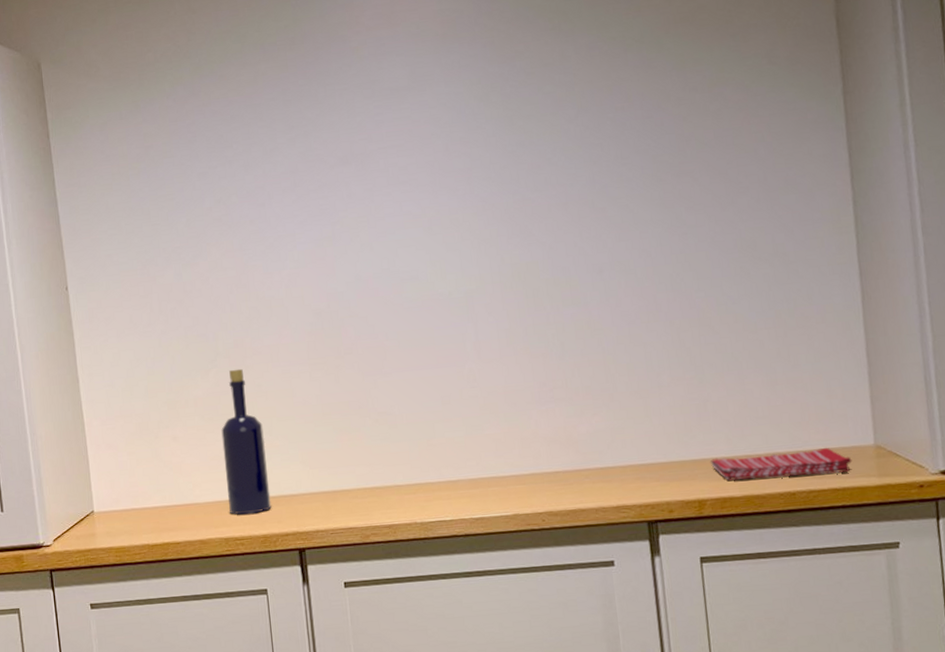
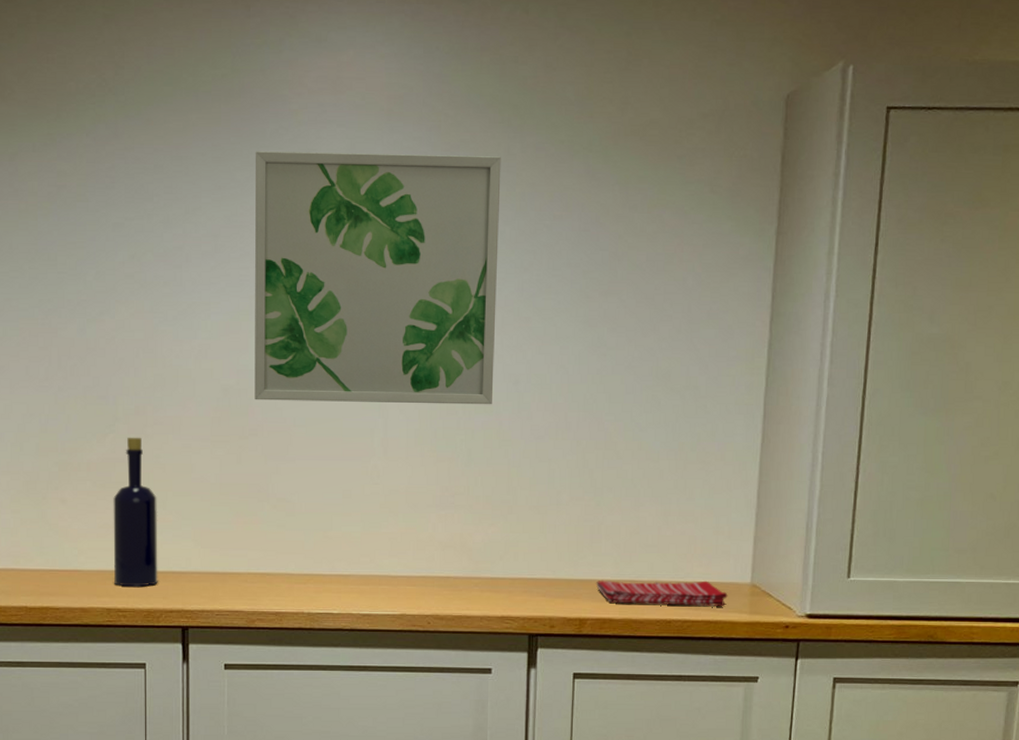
wall art: none [323,60,579,320] -> present [254,151,501,405]

